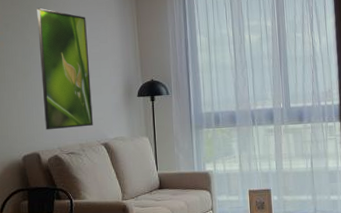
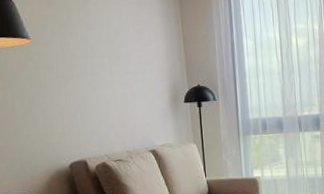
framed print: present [37,7,93,130] -> none [75,7,140,137]

